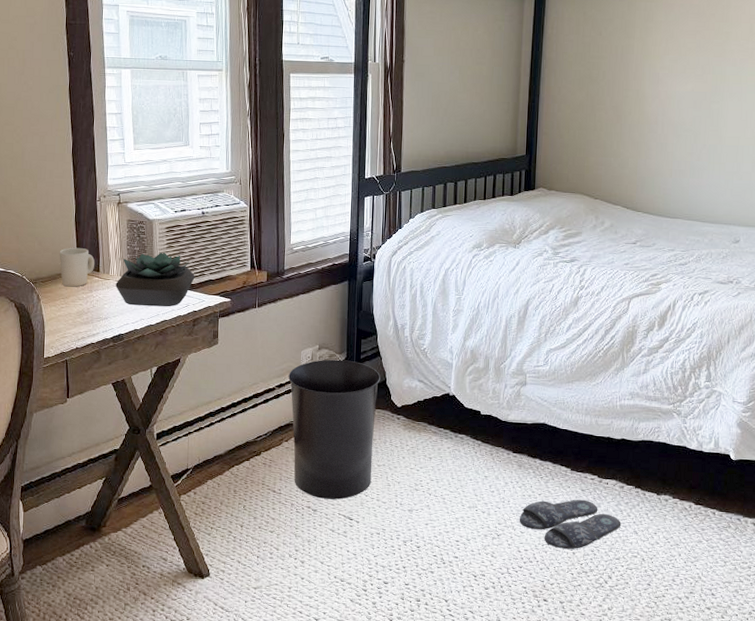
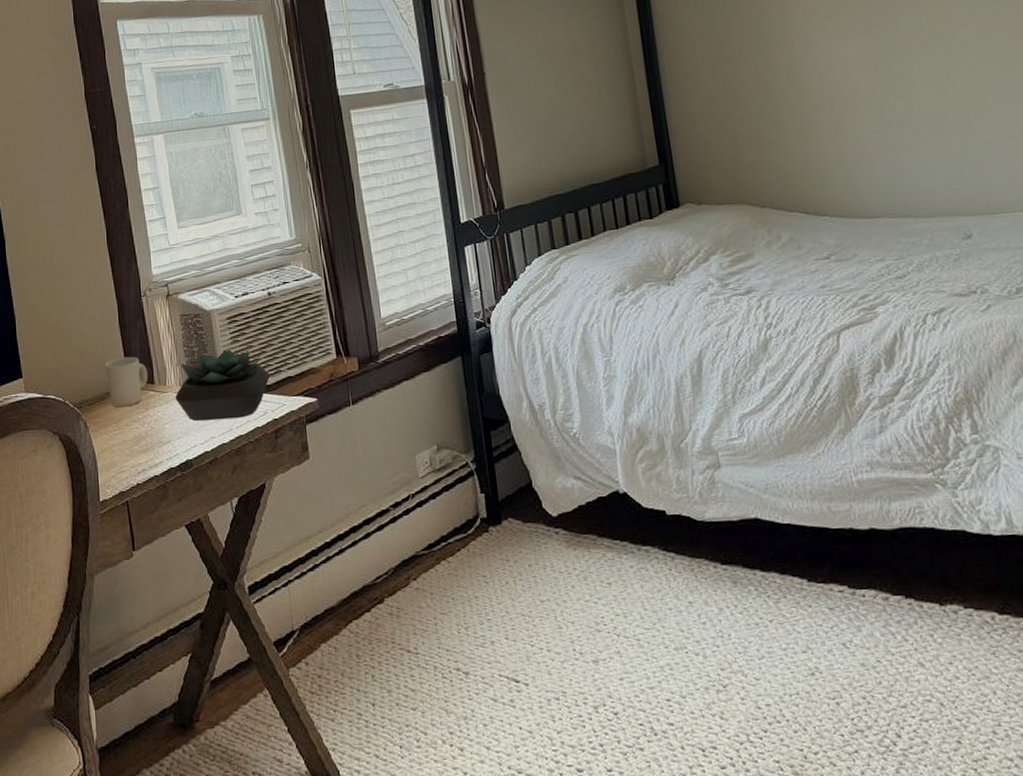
waste bin: present [288,359,380,499] -> none [404,461,536,656]
slippers: present [519,499,621,549] -> none [749,622,898,698]

